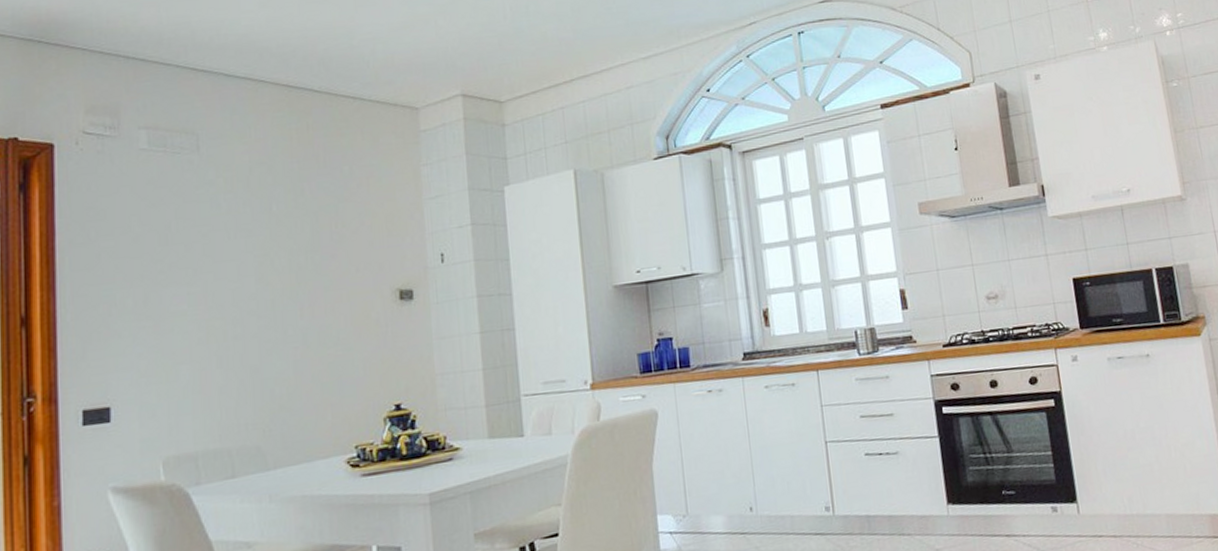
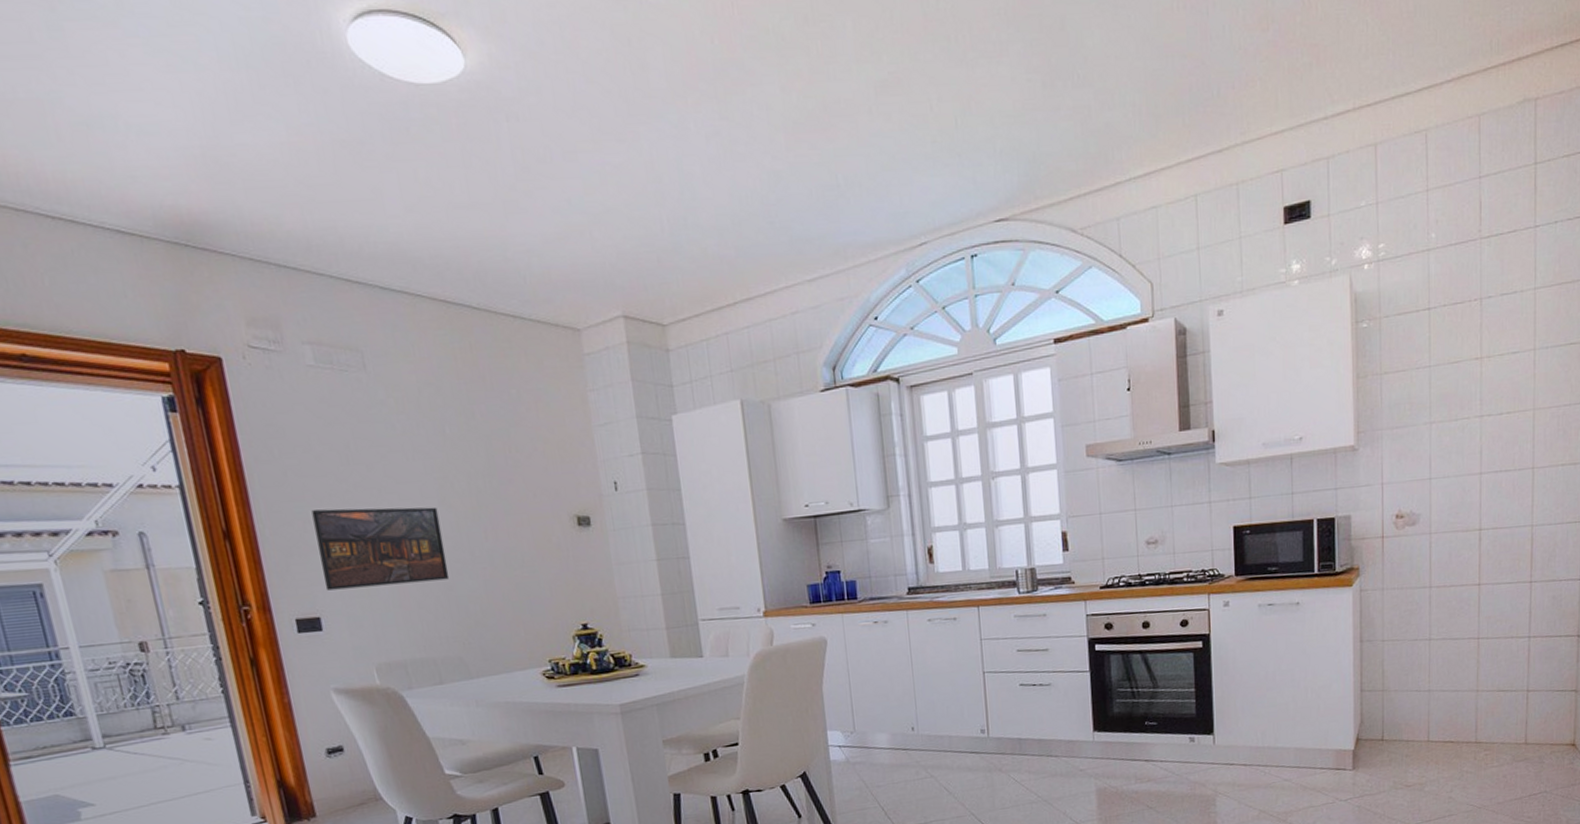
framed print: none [120,285,257,378] -> present [311,507,450,591]

